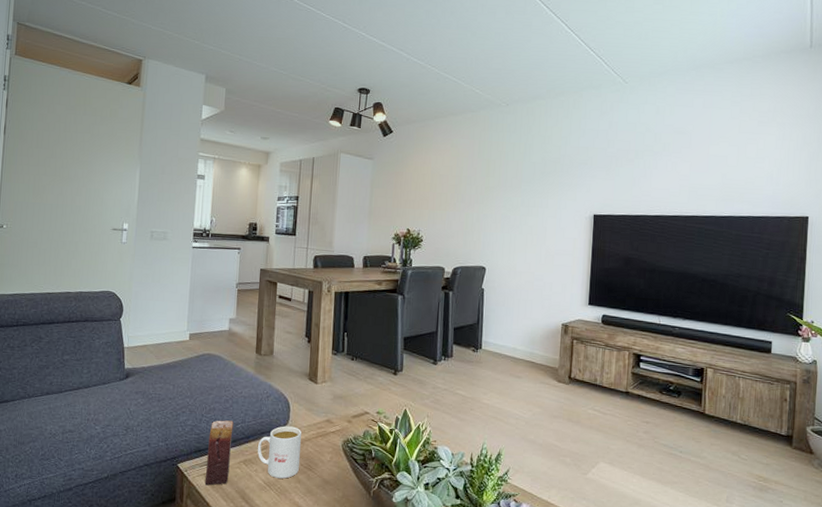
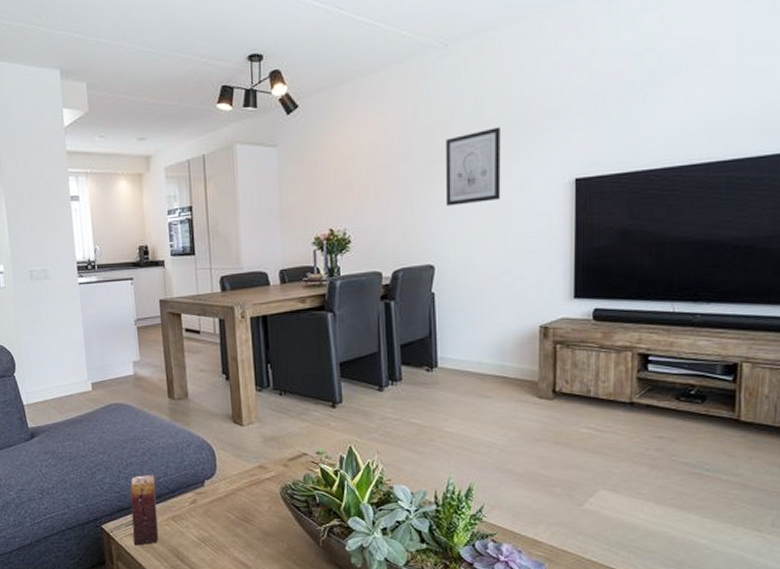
mug: present [258,426,301,479] -> none [185,476,235,533]
wall art: none [499,169,542,224] -> present [446,127,501,206]

